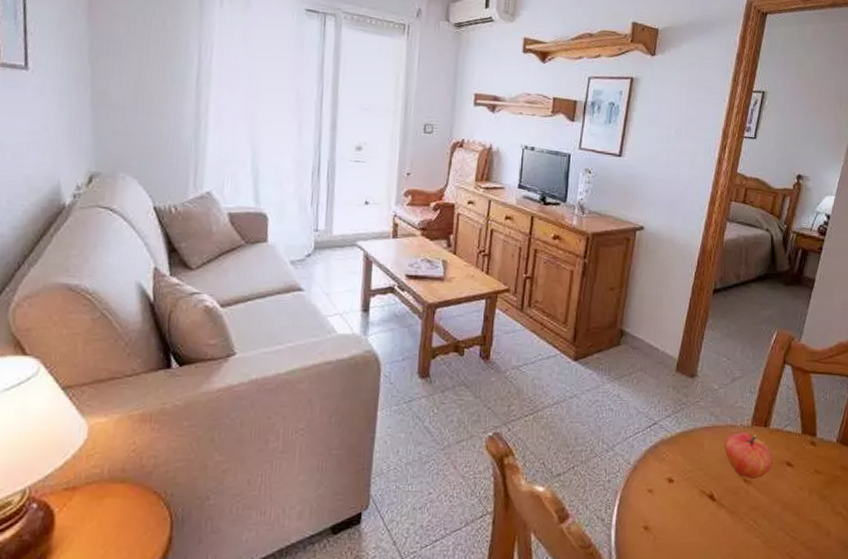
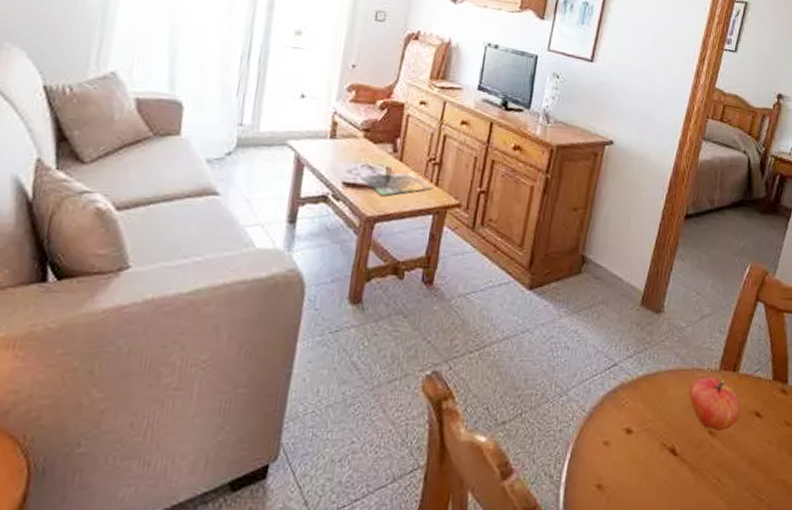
magazine: none [421,263,484,286] -> present [360,171,433,197]

